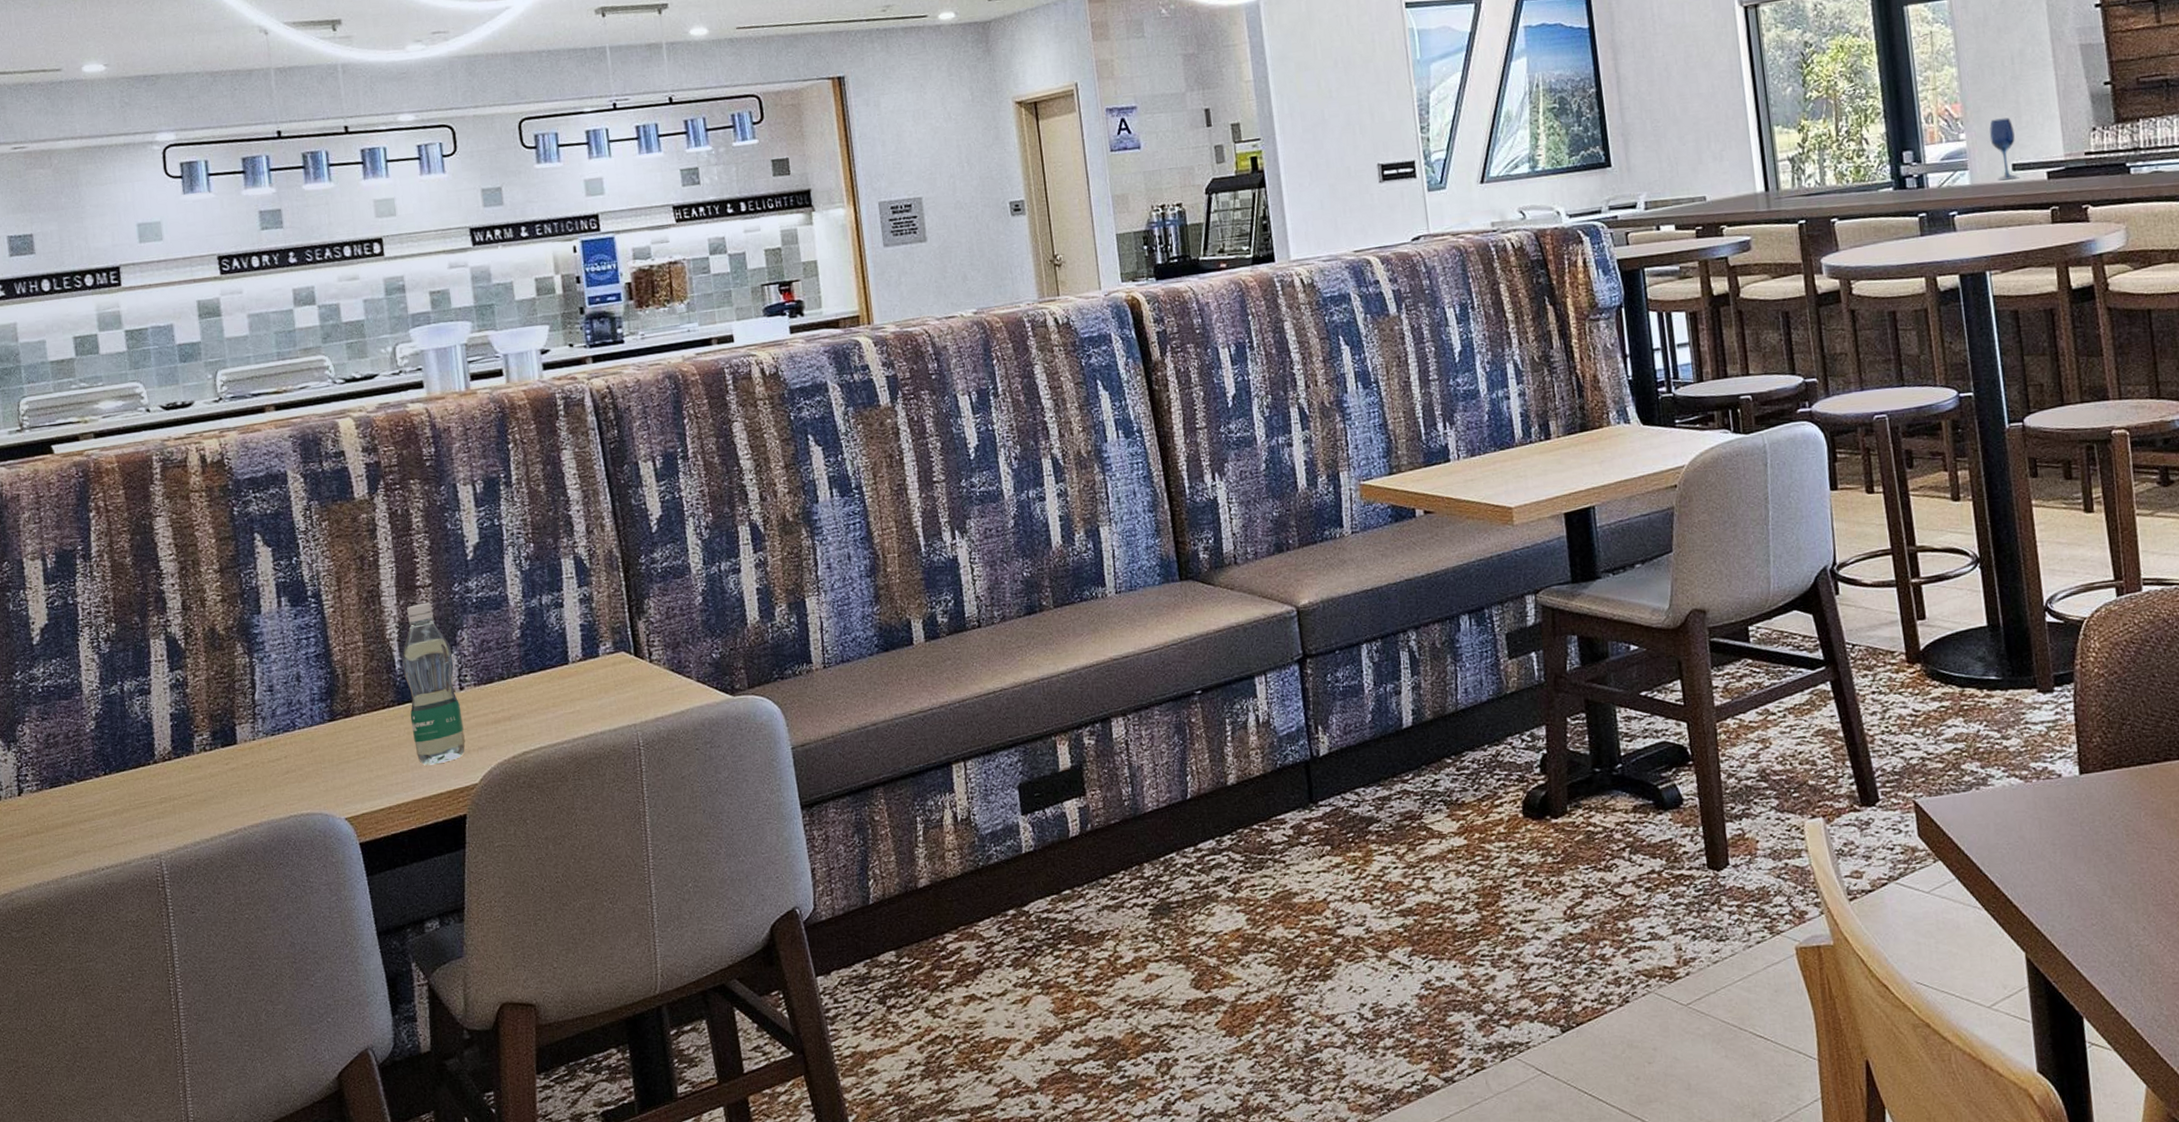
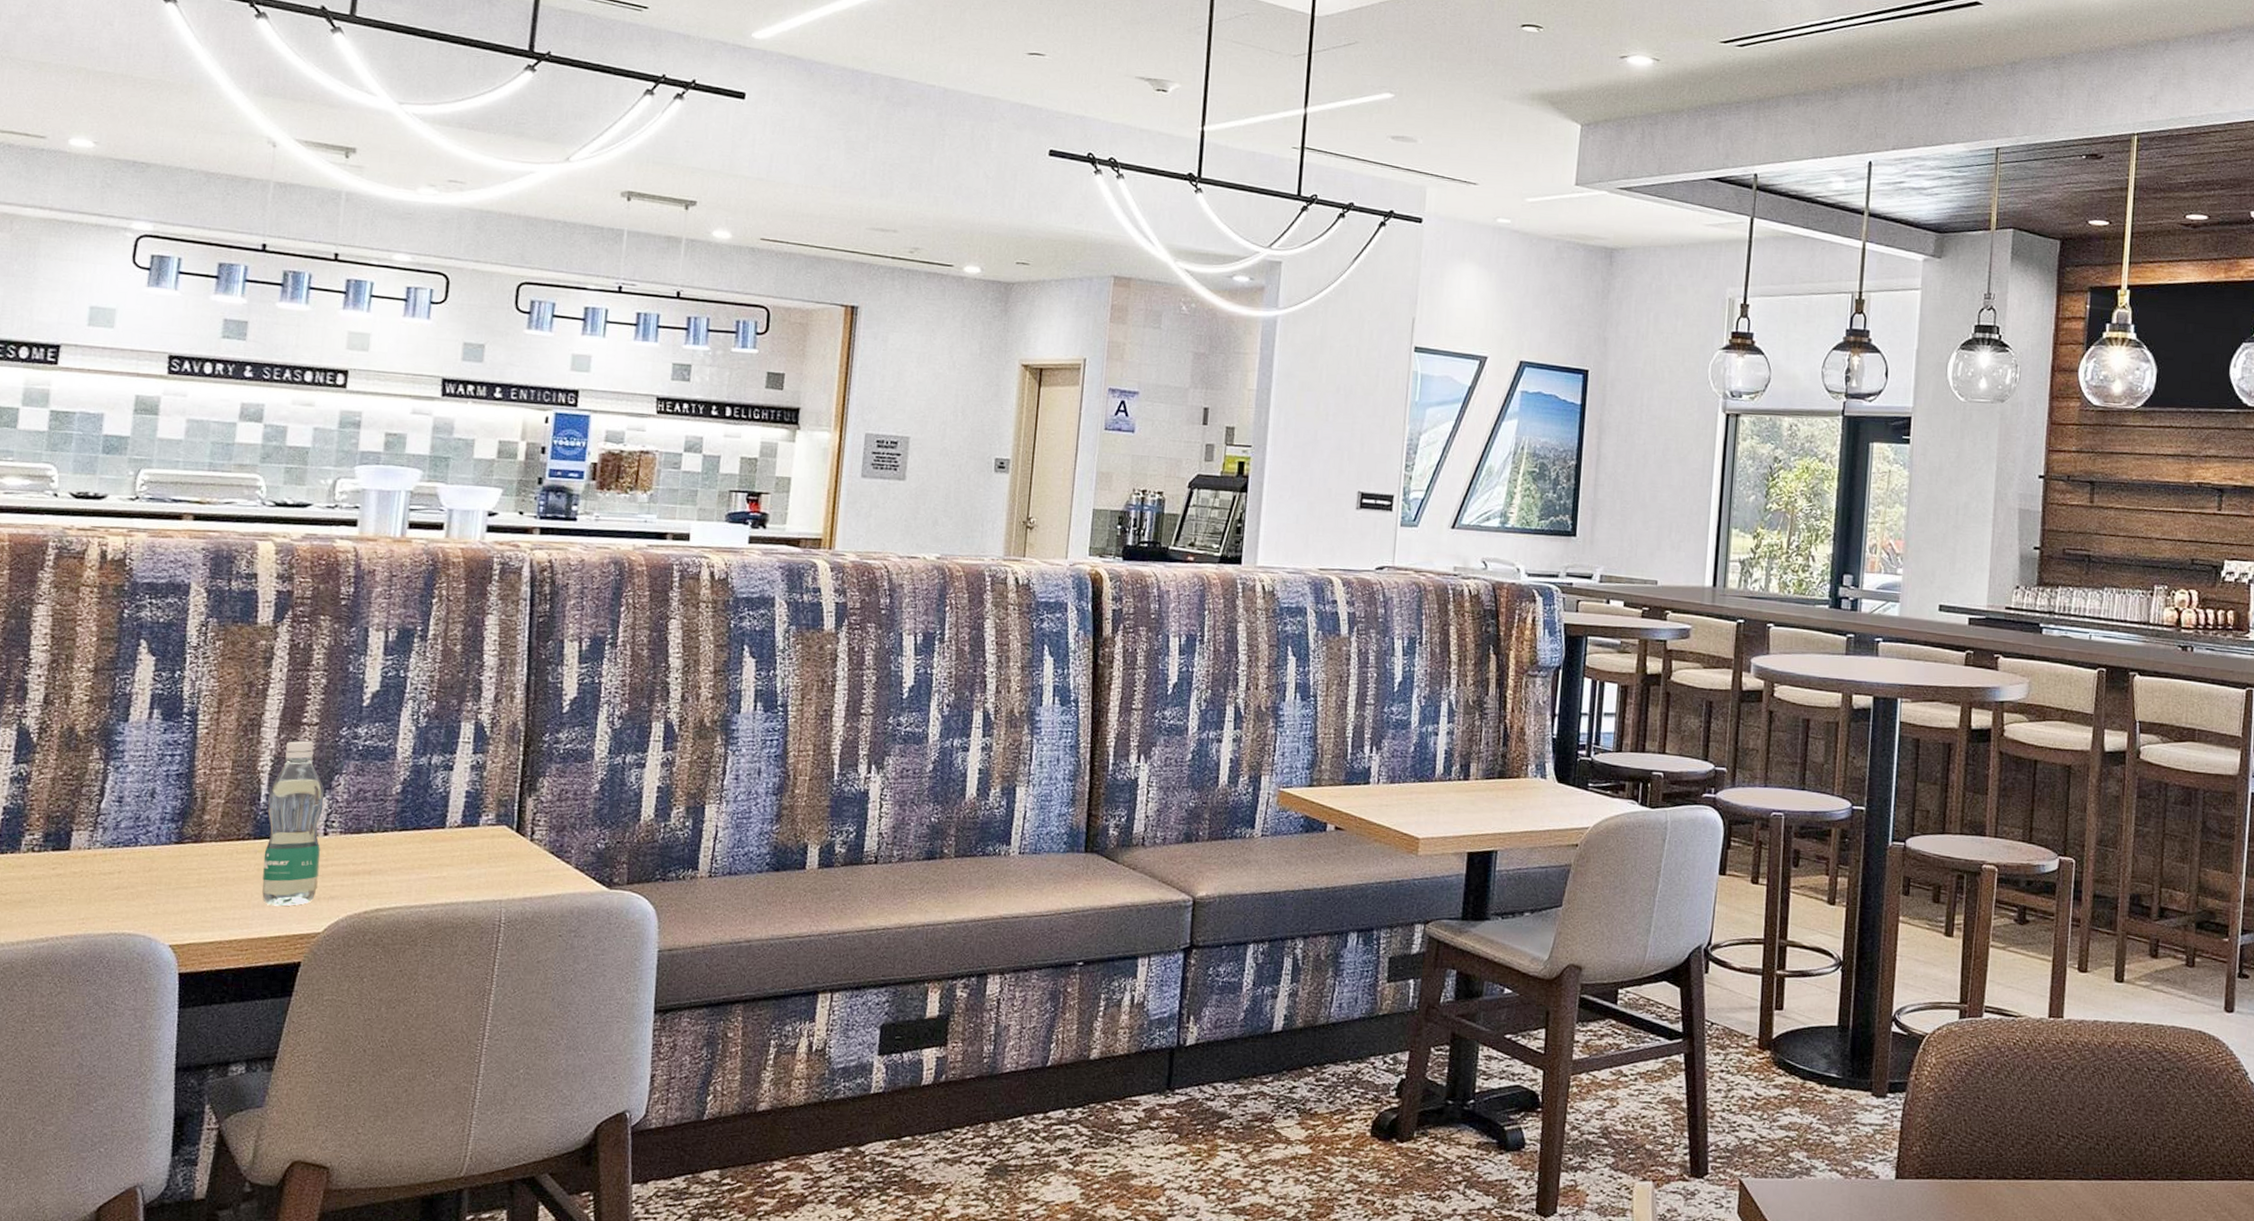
wineglass: present [1989,117,2018,180] -> none [1923,561,1947,619]

